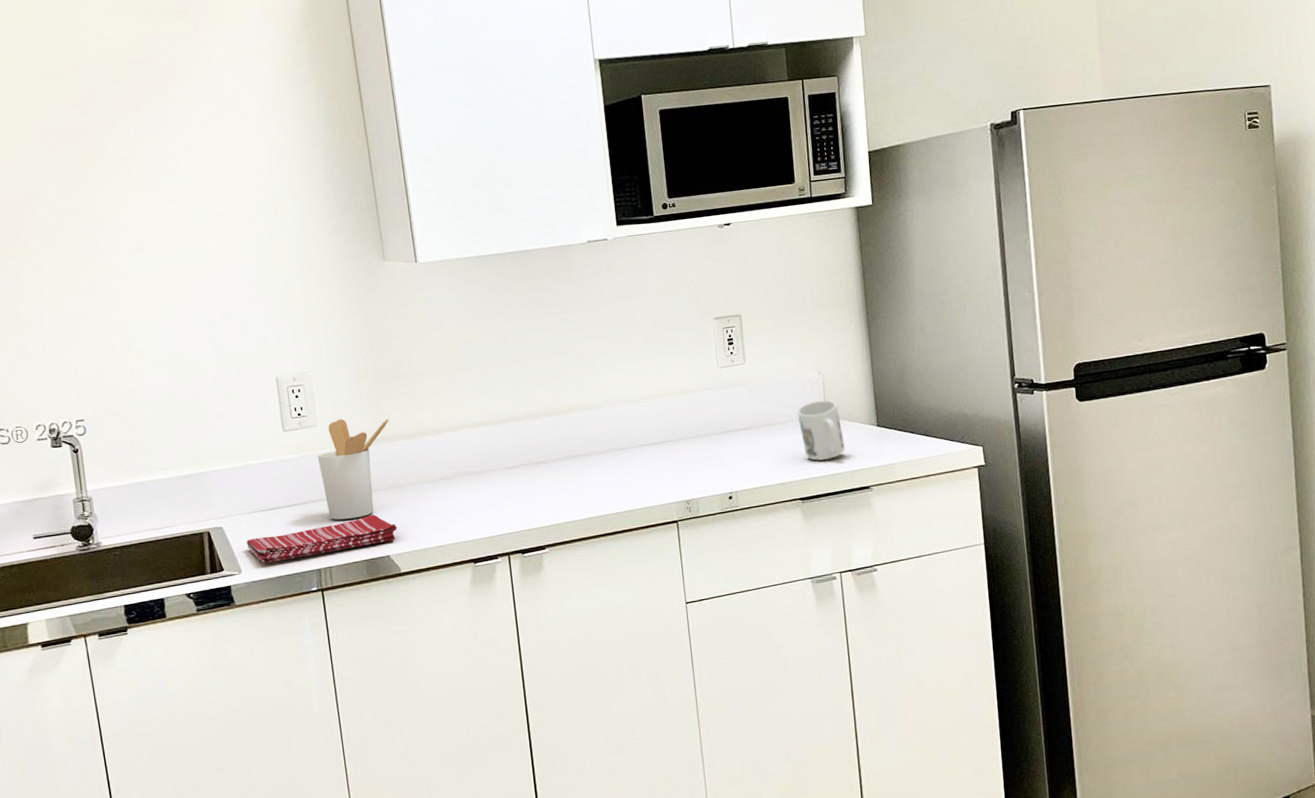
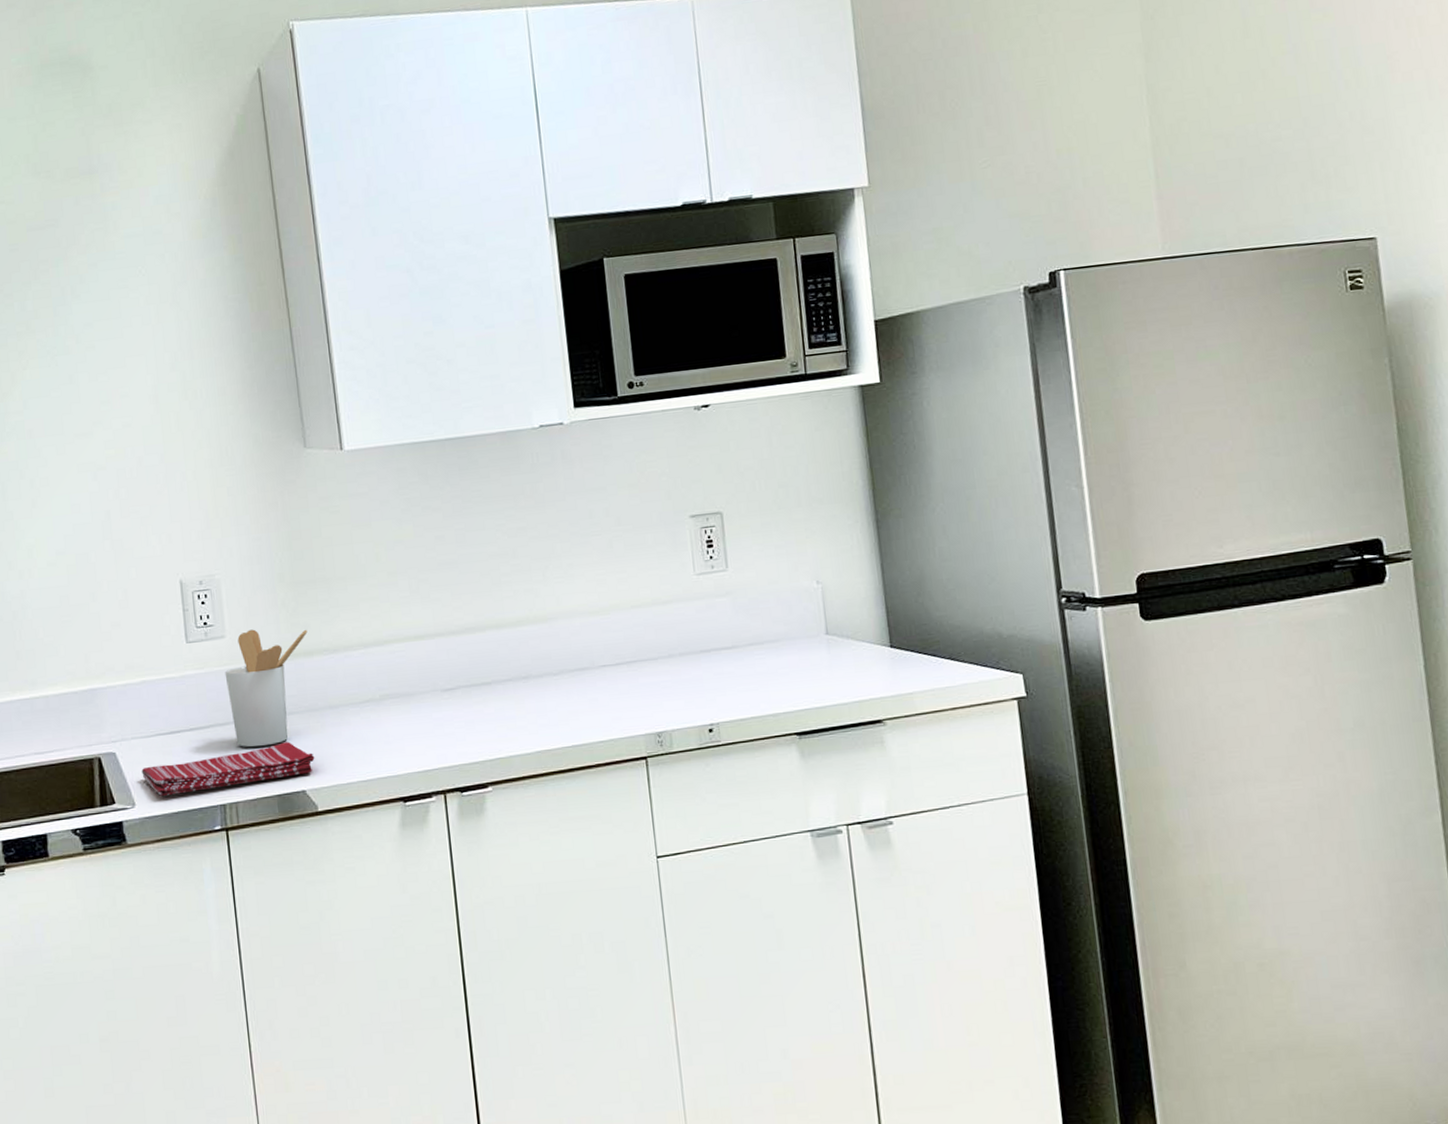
mug: present [797,399,845,461] -> none [791,614,851,688]

